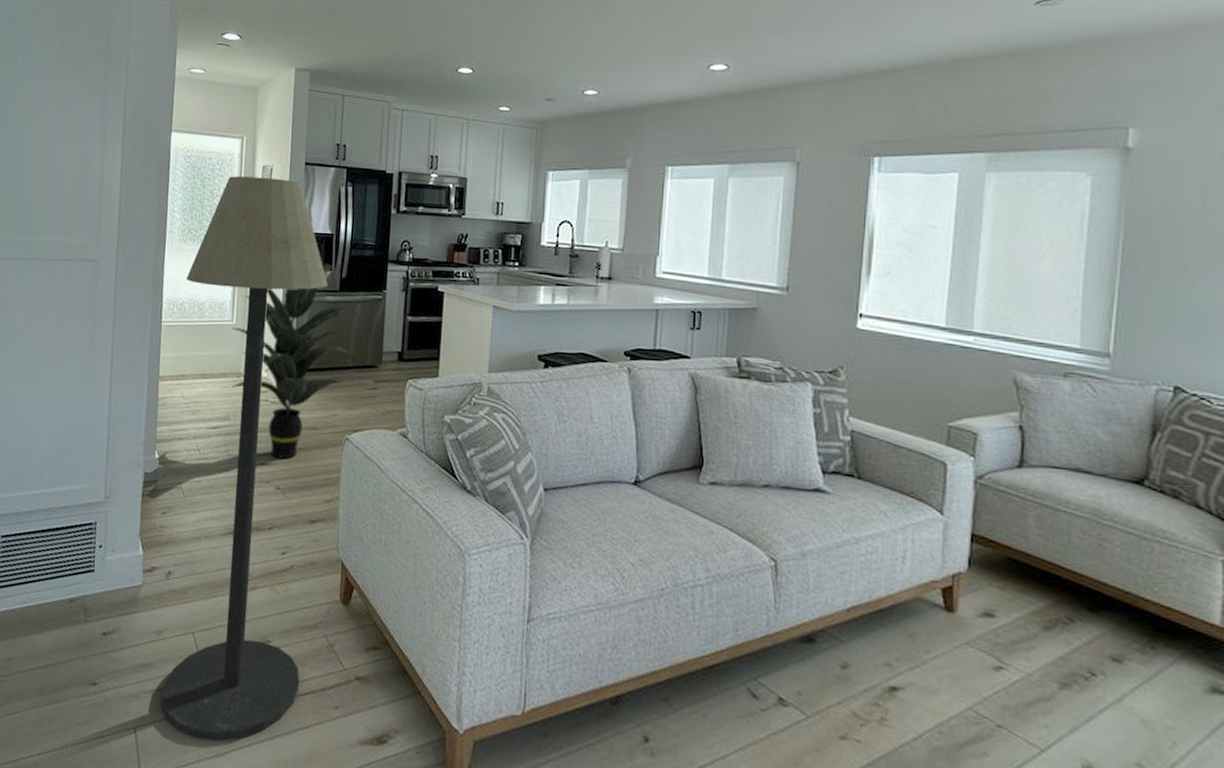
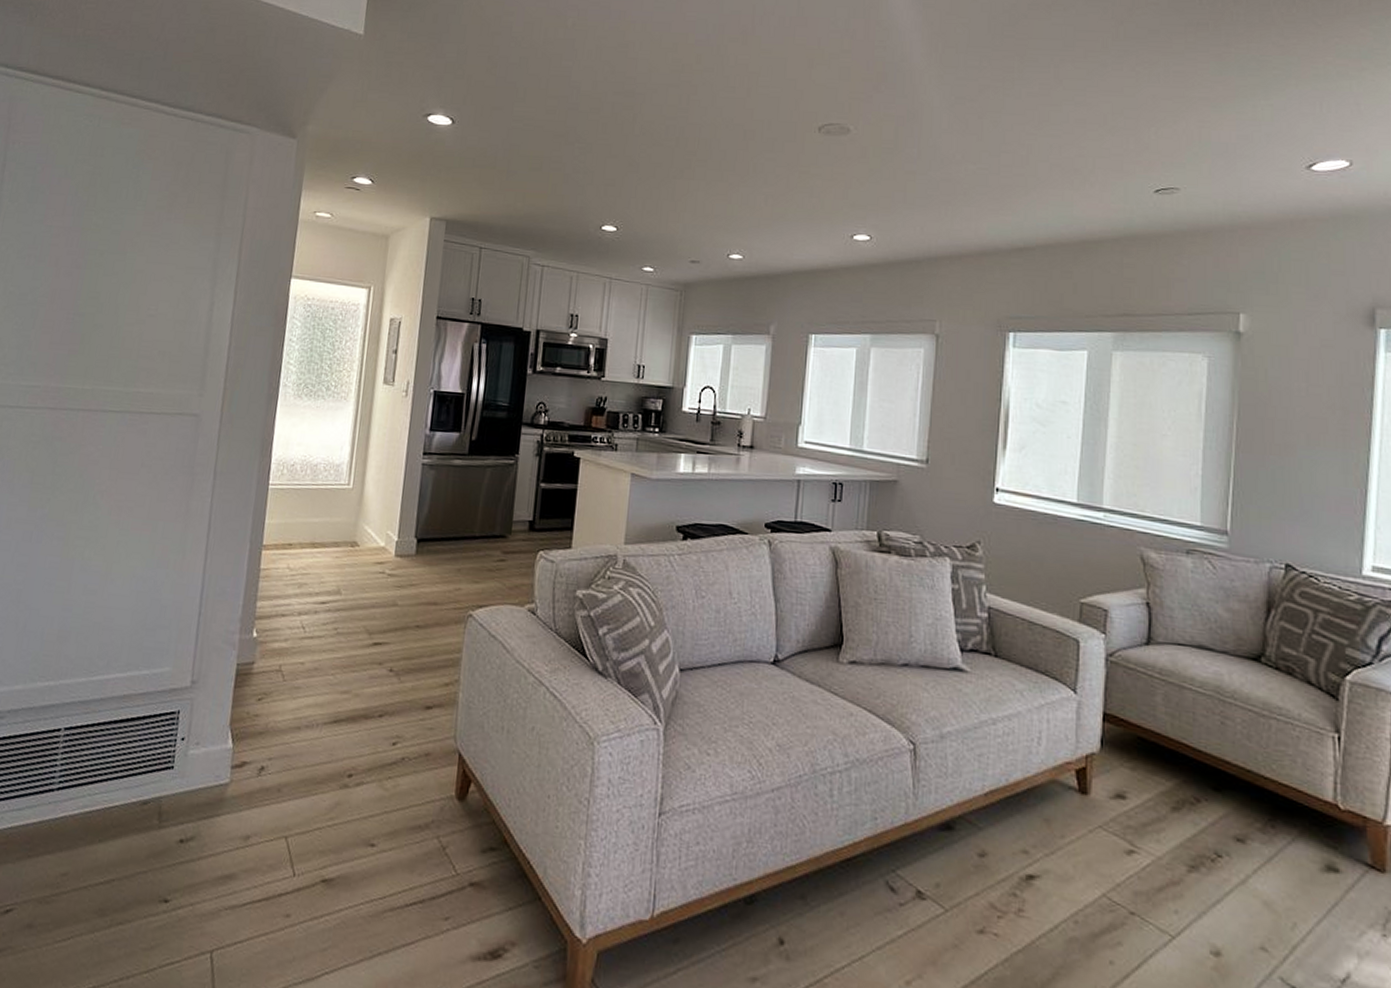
floor lamp: present [161,176,328,741] -> none [243,328,456,964]
indoor plant: present [231,263,363,459] -> none [344,424,492,638]

